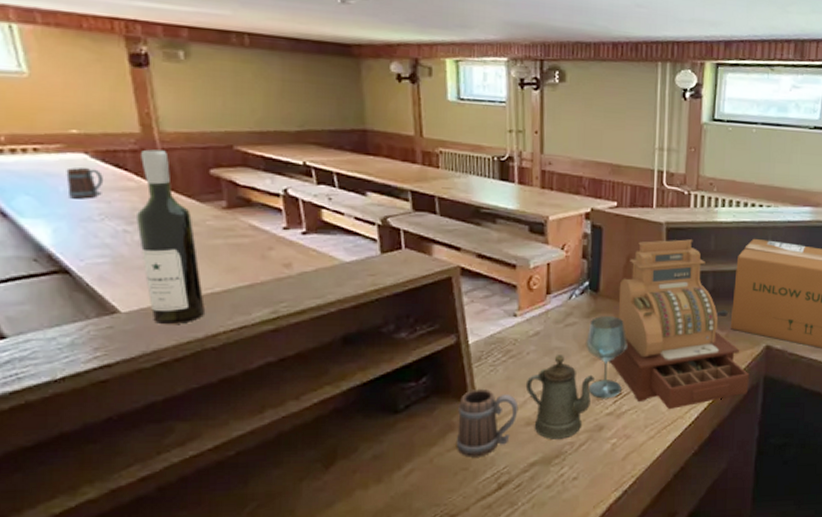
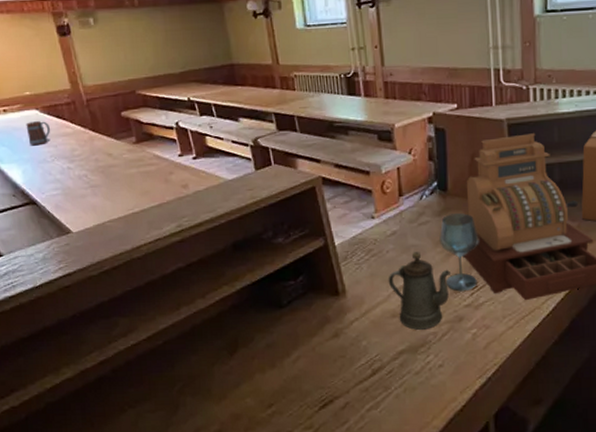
bottle: present [136,149,206,325] -> none [73,100,130,241]
beer mug: present [455,388,519,458] -> none [332,284,384,346]

